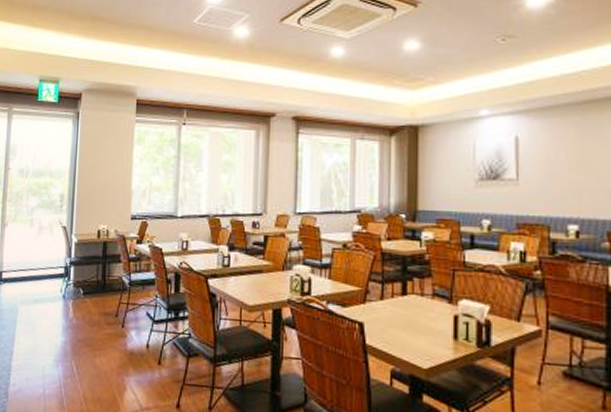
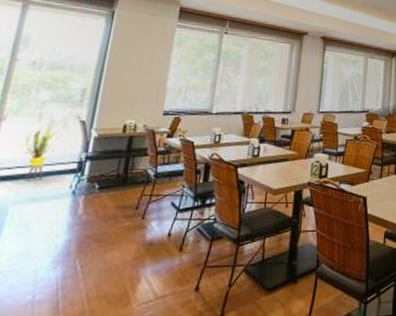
house plant: none [18,229,51,283] -> present [17,123,64,180]

